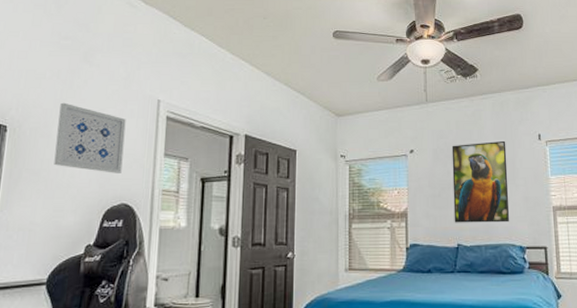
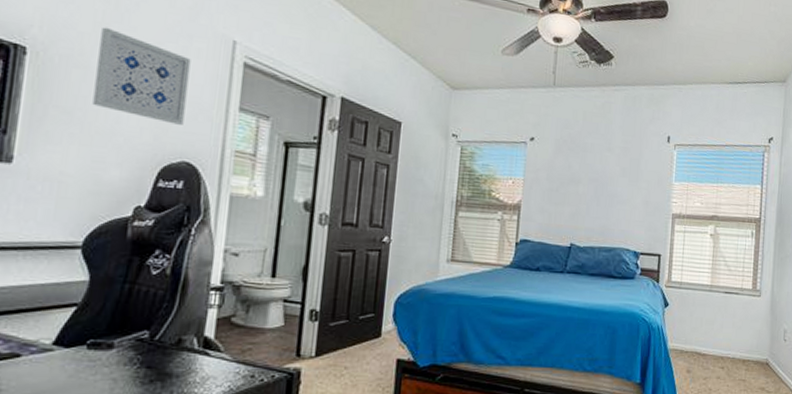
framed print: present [451,140,510,223] -> none [569,137,634,226]

